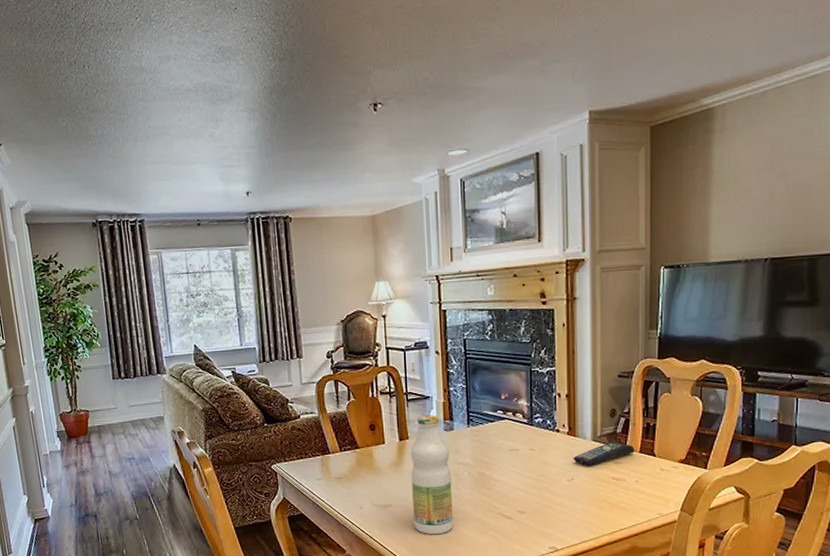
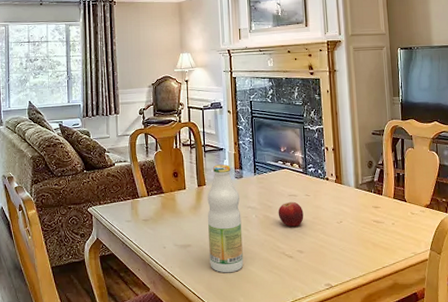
fruit: none [495,456,527,485] -> present [278,201,304,227]
remote control: present [573,441,635,466] -> none [341,188,390,210]

